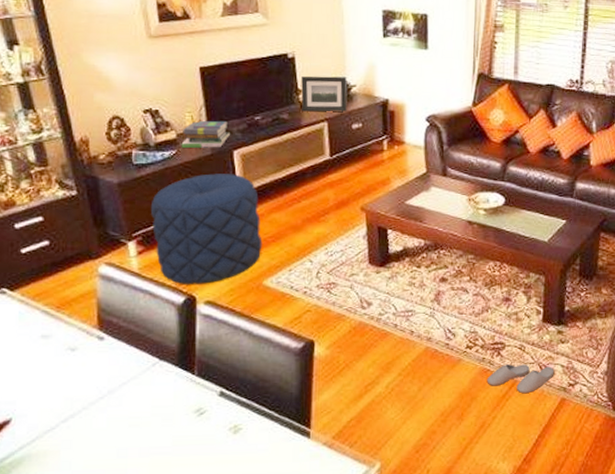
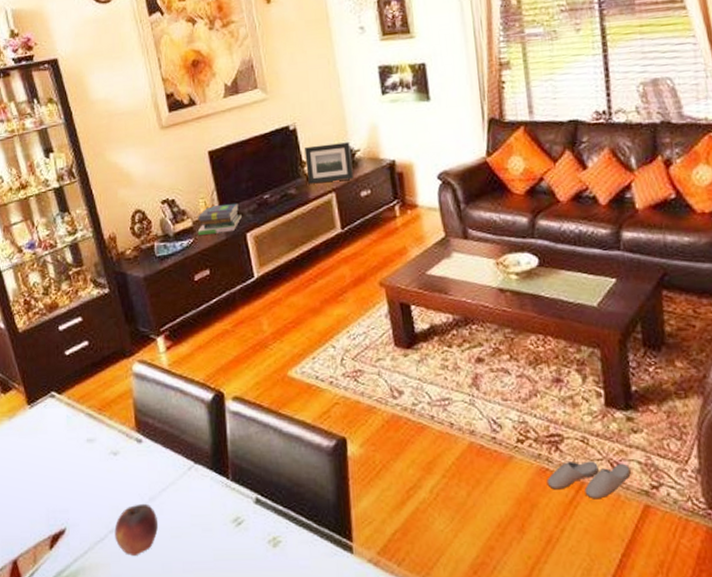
fruit: none [67,396,115,443] -> present [114,503,158,556]
pouf: present [150,173,263,284] -> none [174,257,283,379]

